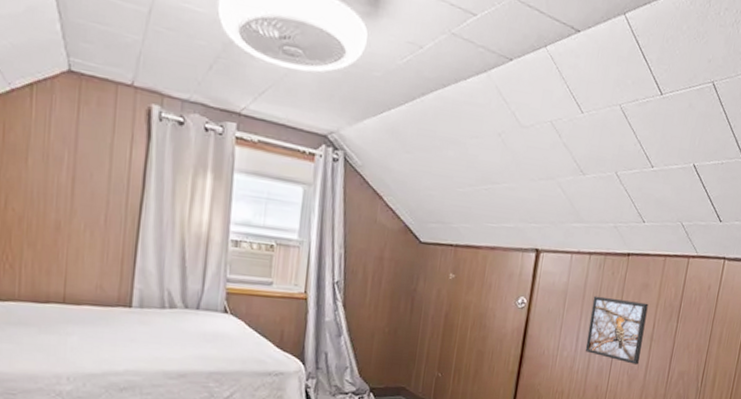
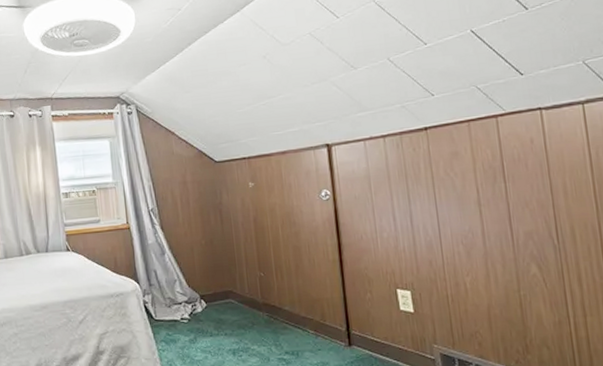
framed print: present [585,295,649,365] -> none [399,170,472,233]

